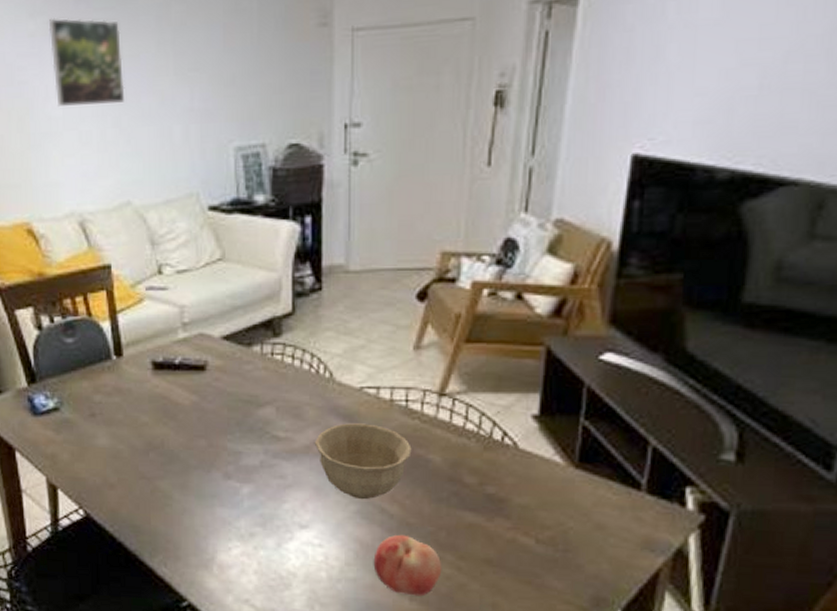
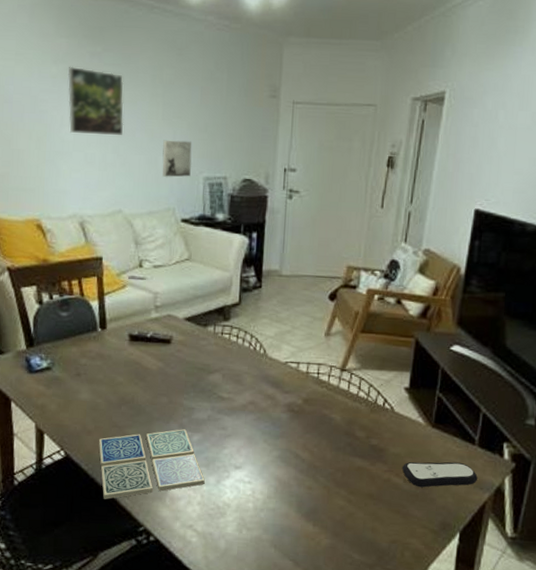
drink coaster: none [124,479,261,568] -> present [99,429,205,500]
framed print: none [178,100,217,154] -> present [162,140,192,178]
bowl: present [315,423,412,500] -> none [250,388,320,448]
fruit: present [373,534,442,596] -> none [288,474,338,523]
remote control: none [532,514,646,550] -> present [401,461,478,488]

